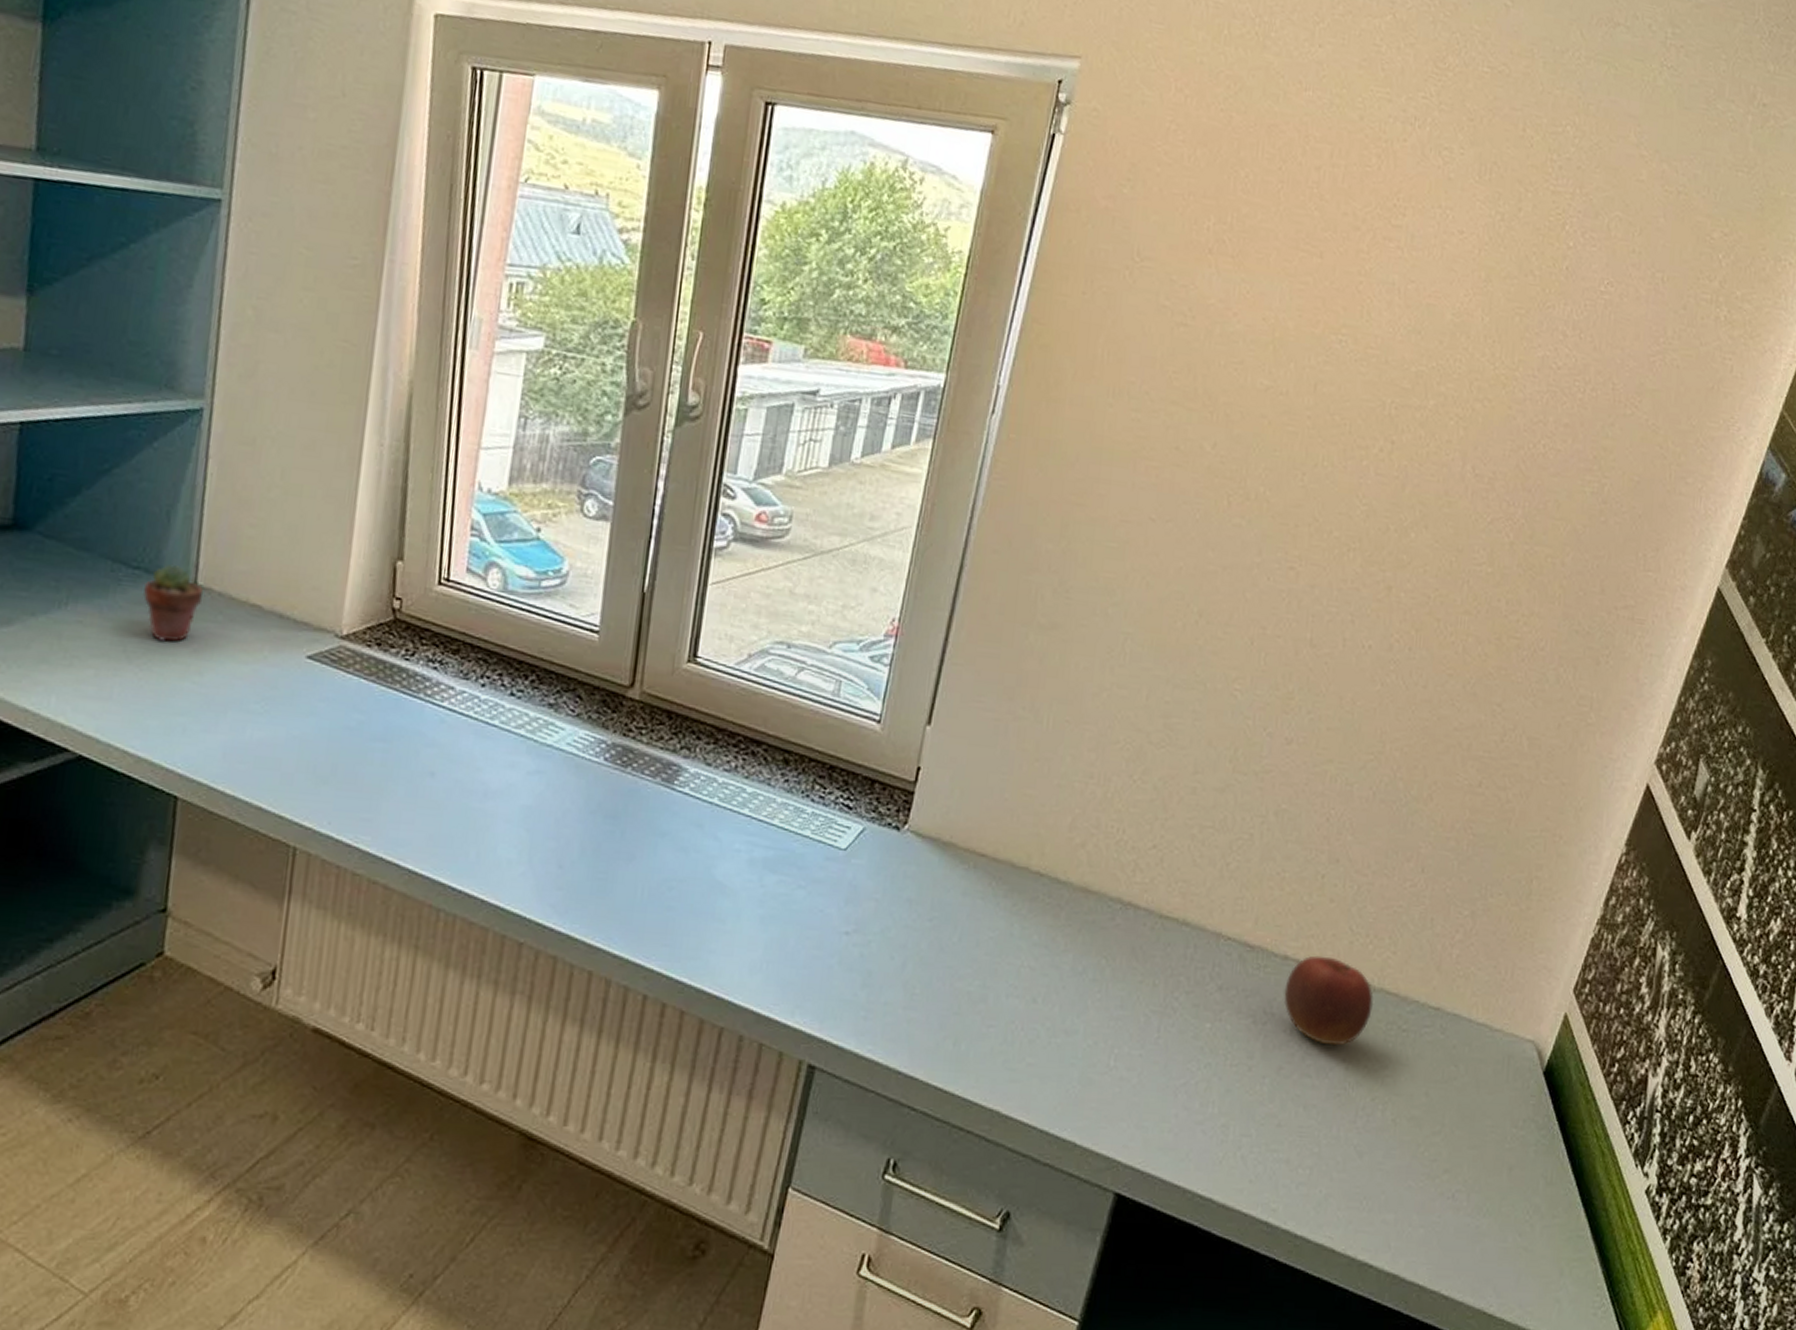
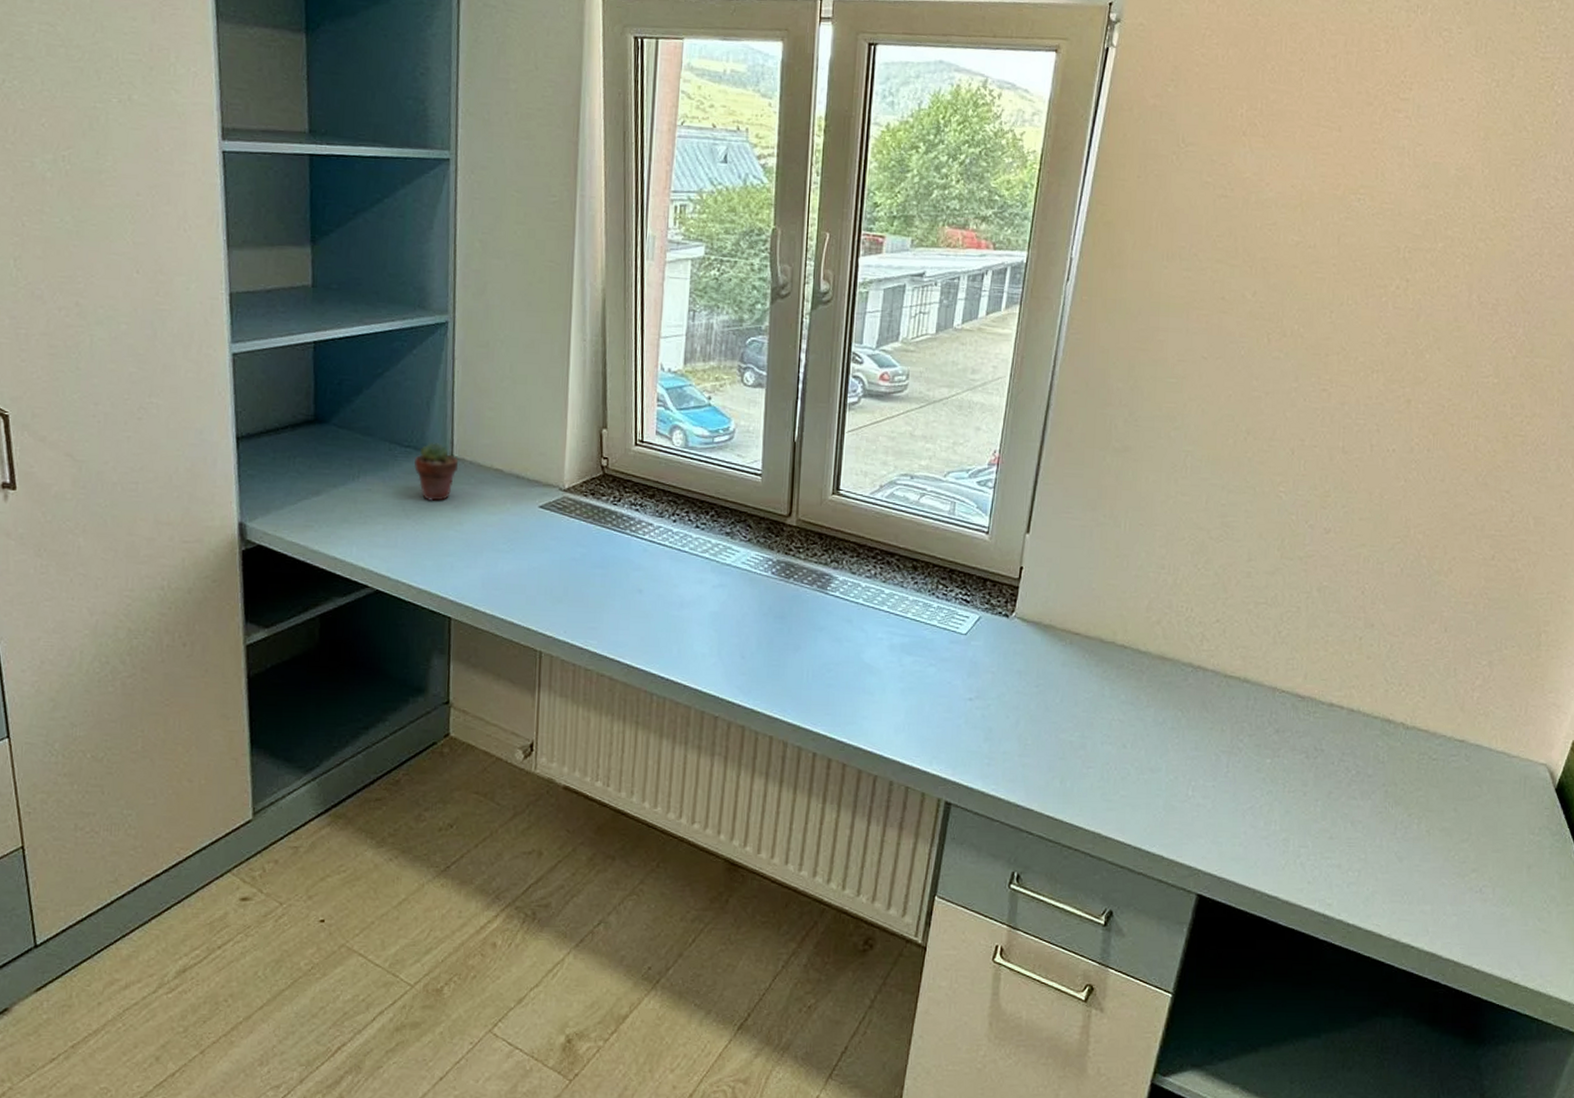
apple: present [1283,955,1373,1046] -> none [1331,702,1407,774]

